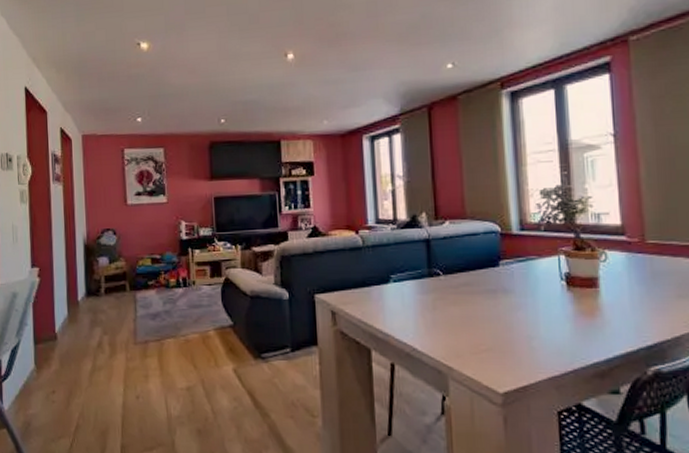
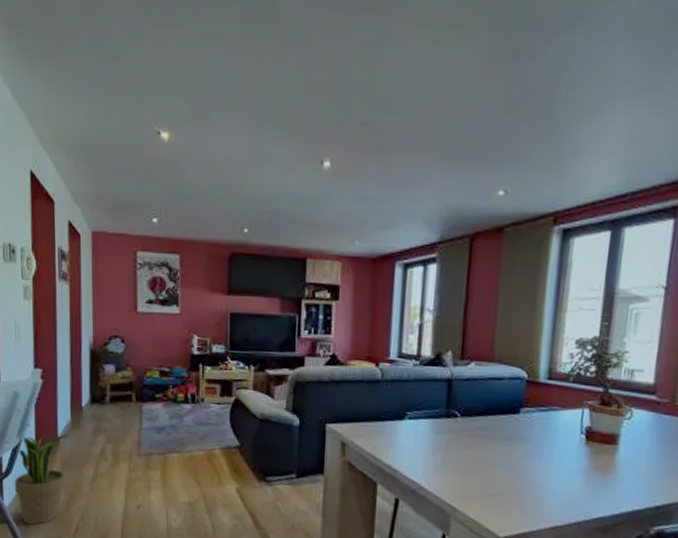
potted plant: none [13,329,67,428] -> present [14,433,70,525]

